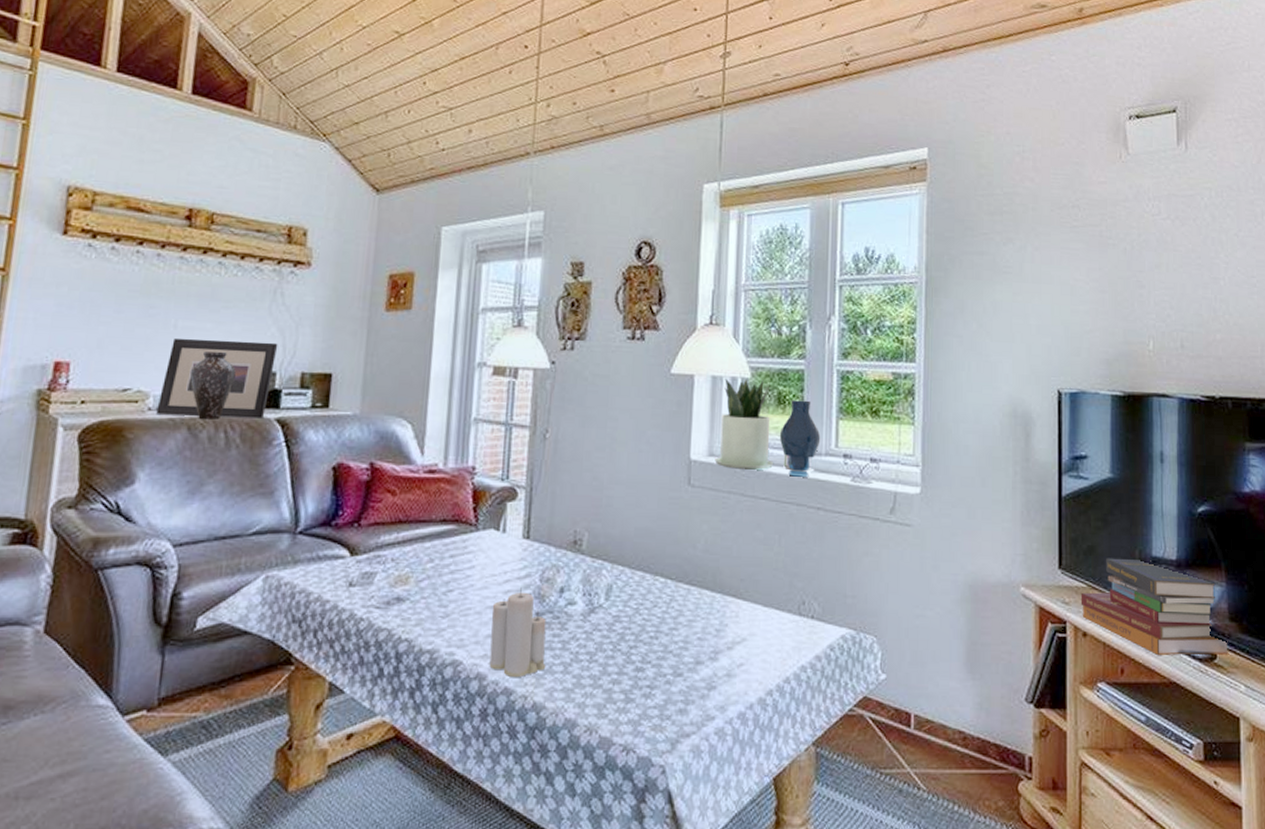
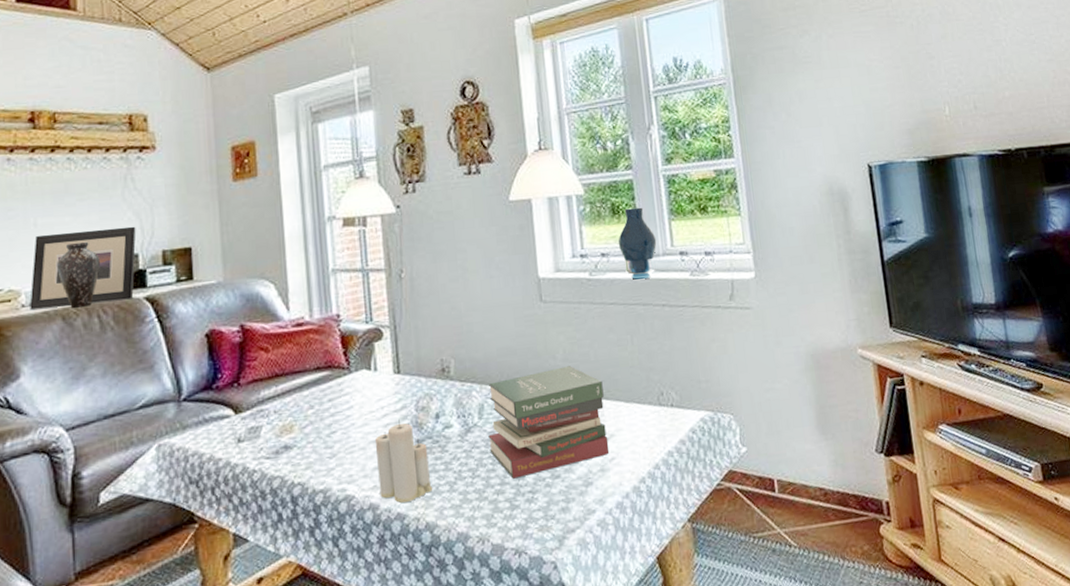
books: none [612,558,742,670] -> present [488,366,610,479]
planter: present [715,378,774,471] -> none [560,194,617,281]
books: present [1080,558,1230,656] -> none [913,307,1054,392]

